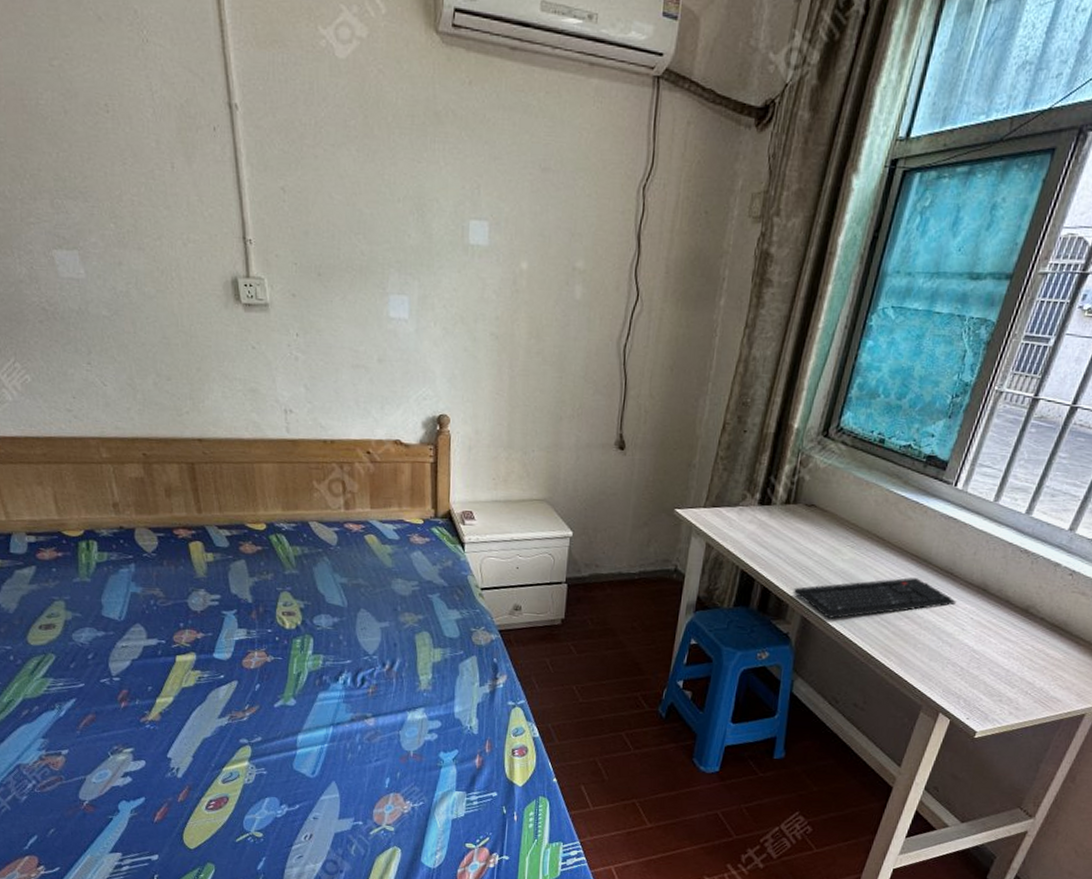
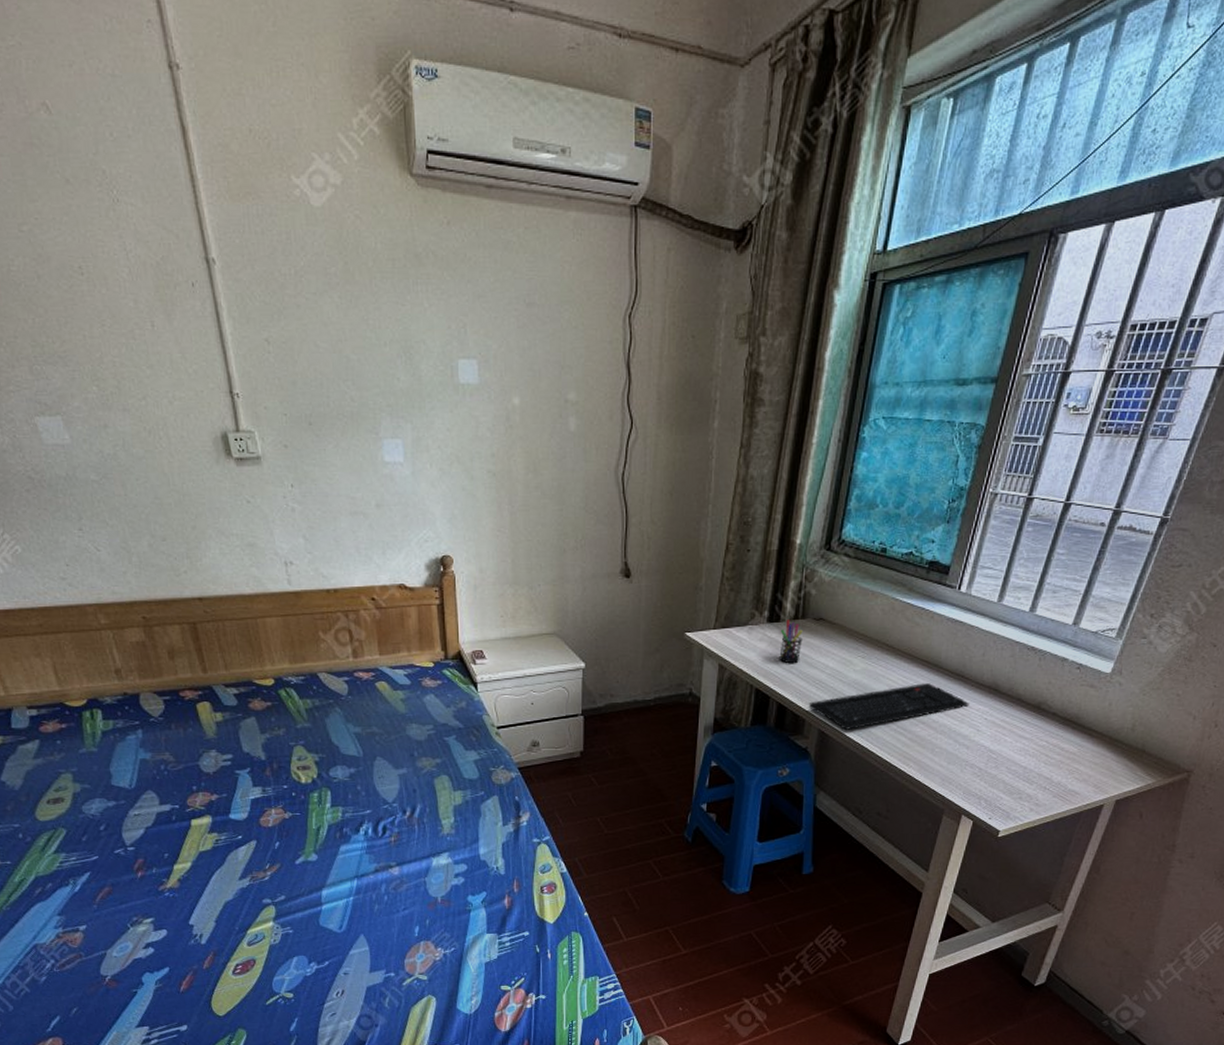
pen holder: none [767,504,793,549] -> present [779,620,803,664]

